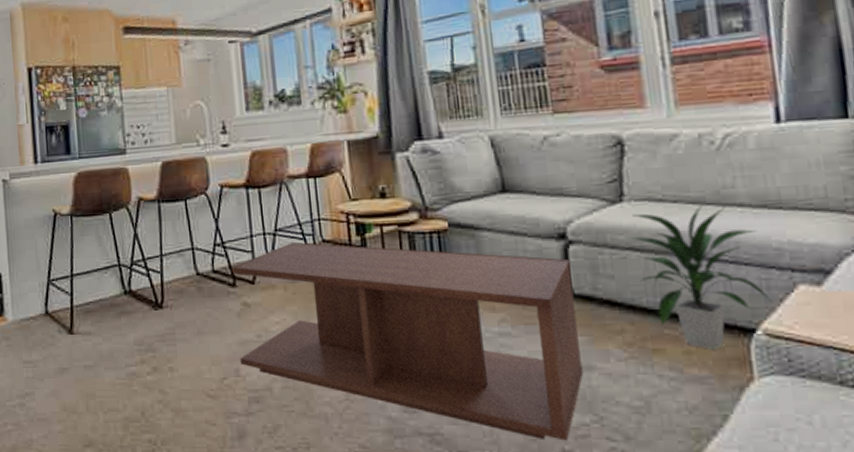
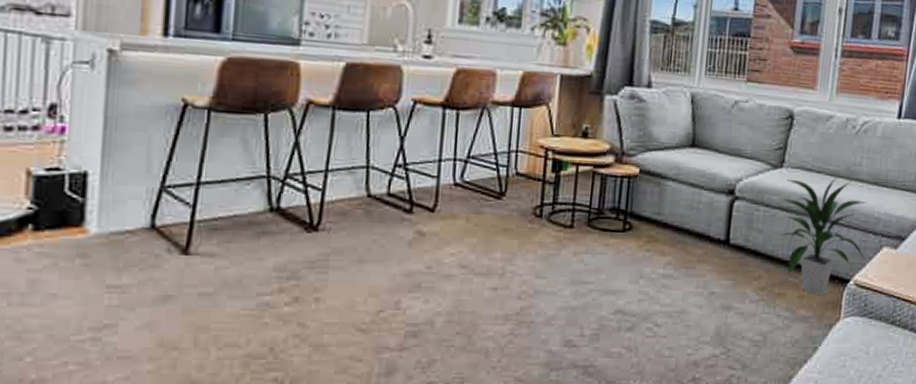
coffee table: present [232,242,584,441] -> none [403,172,733,370]

